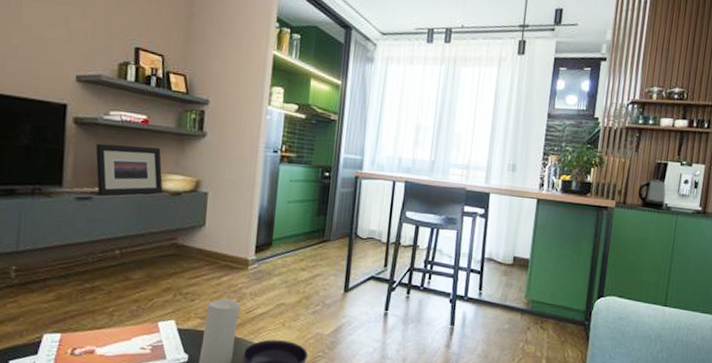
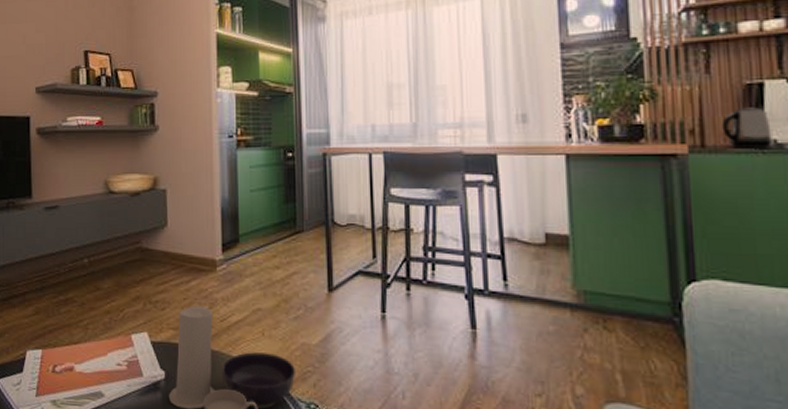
picture frame: present [95,143,163,196] -> none [58,147,123,204]

